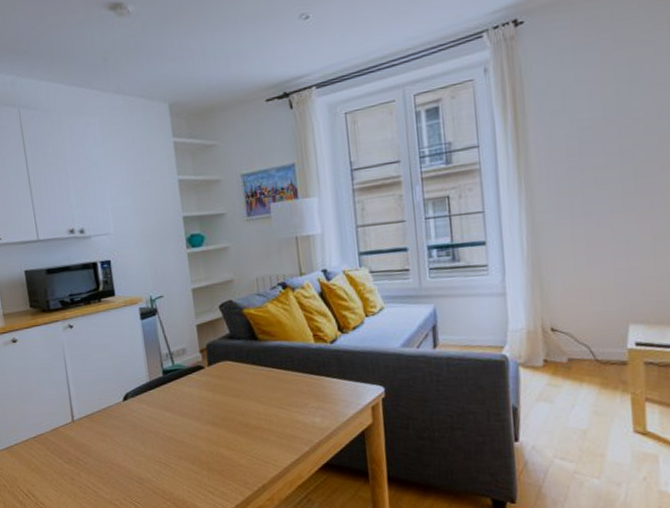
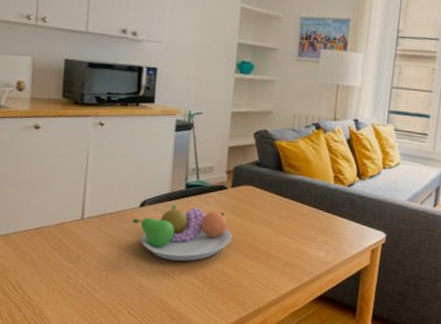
fruit bowl: none [119,391,221,449] -> present [132,203,233,261]

